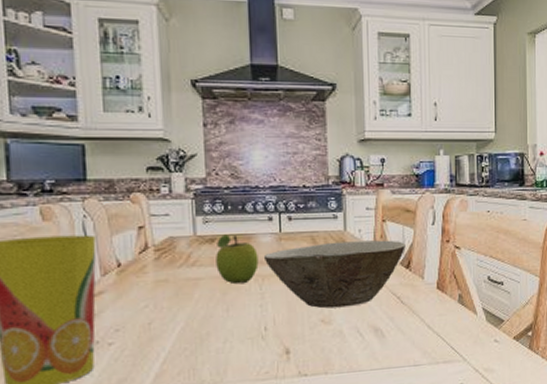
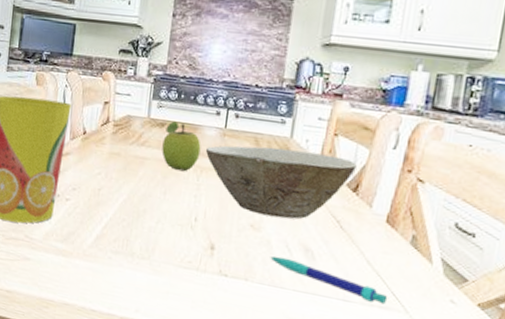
pen: none [345,342,449,362] -> present [270,256,388,305]

